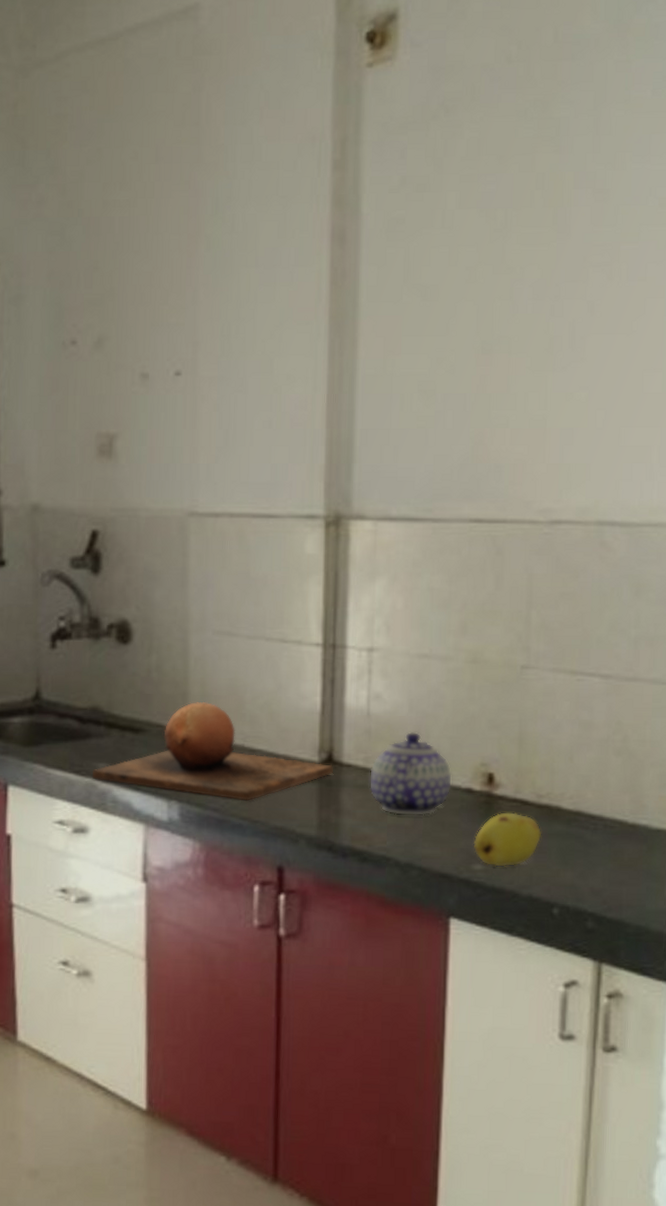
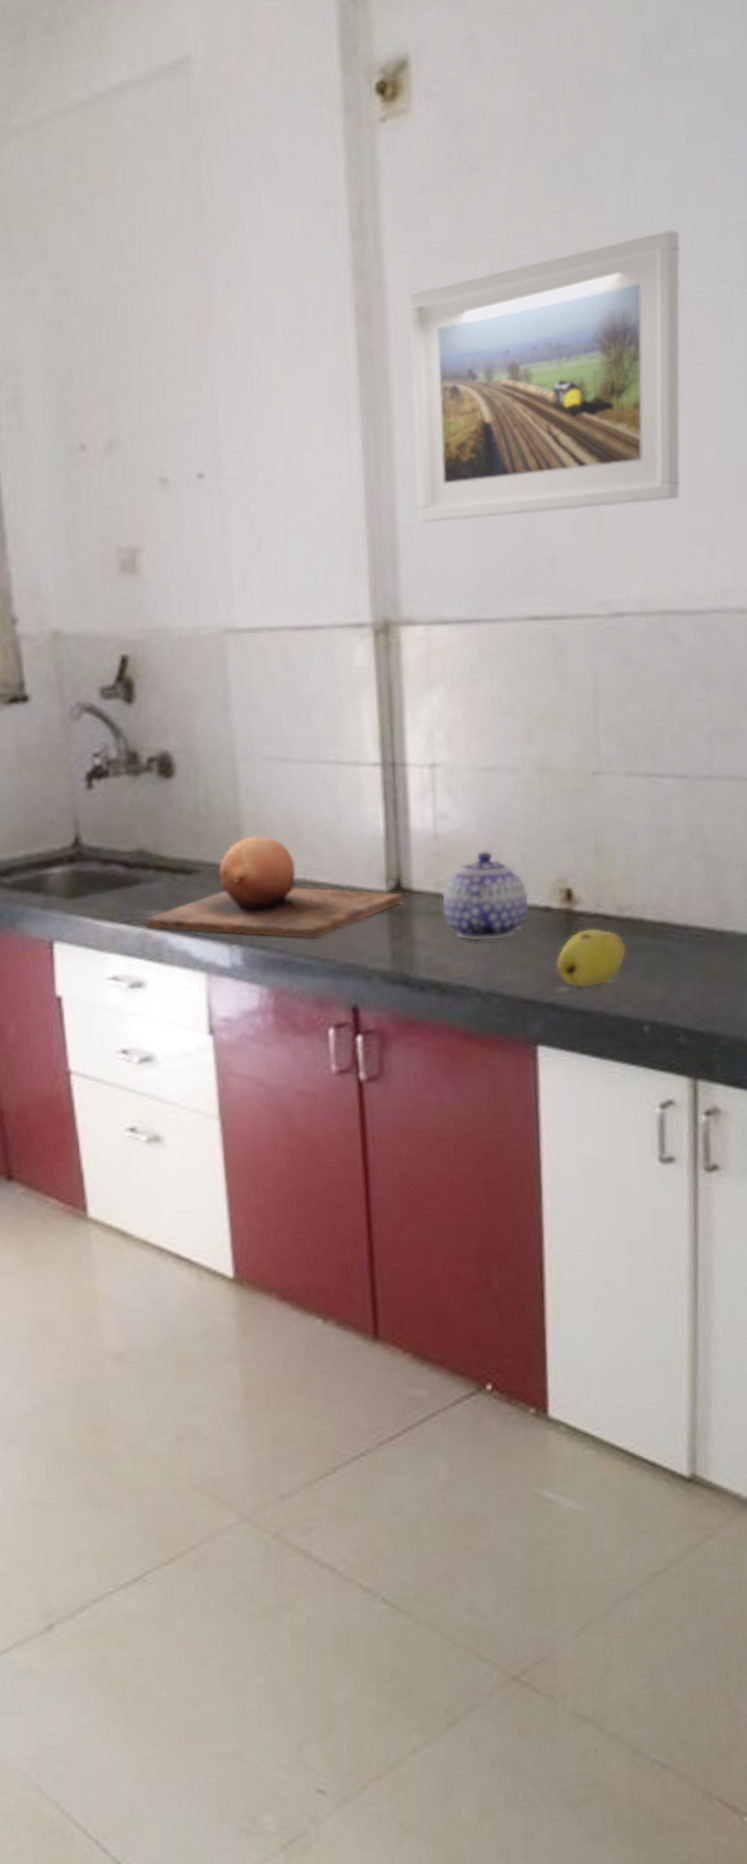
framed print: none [375,175,640,427] -> present [408,230,681,523]

